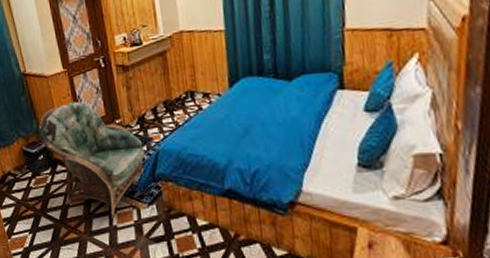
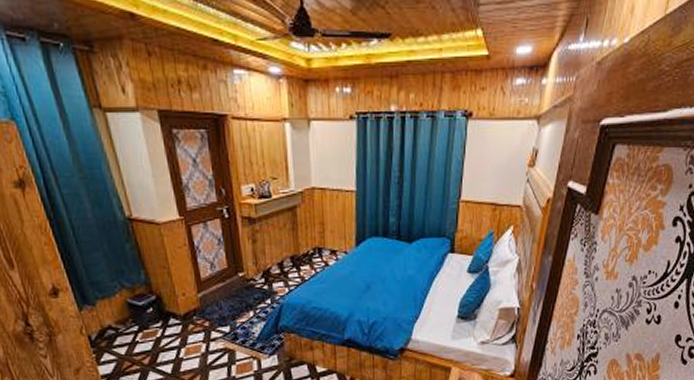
armchair: present [38,101,146,218] -> none [147,252,269,369]

